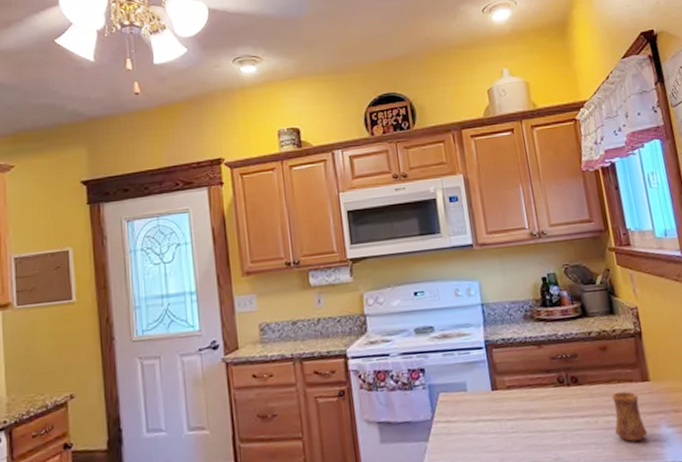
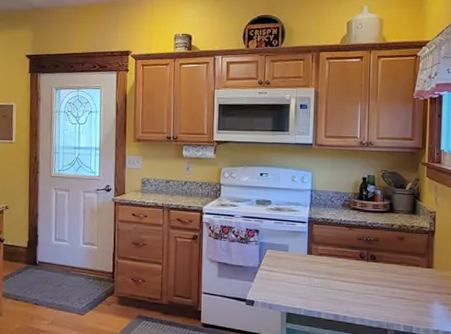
cup: present [612,391,648,442] -> none [397,272,423,310]

